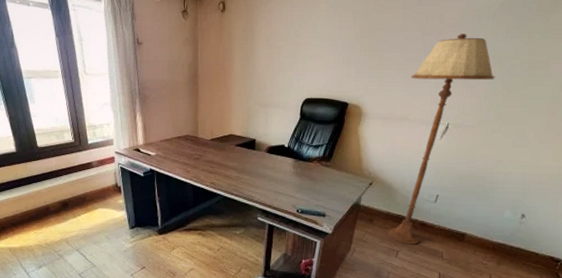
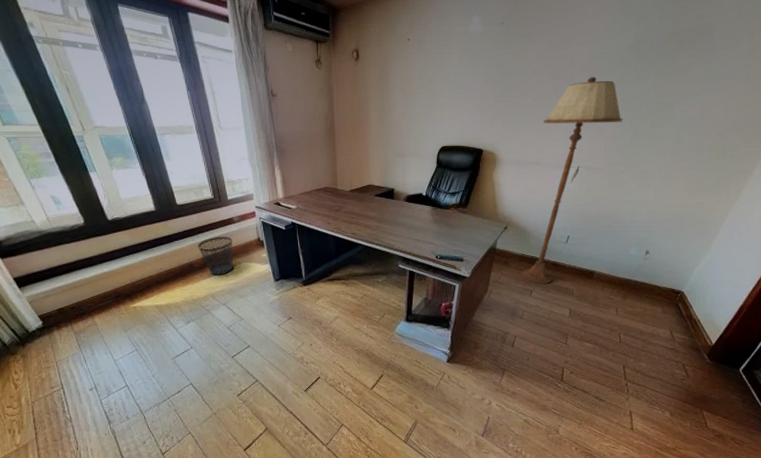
wastebasket: none [55,180,90,220] -> present [198,236,234,275]

